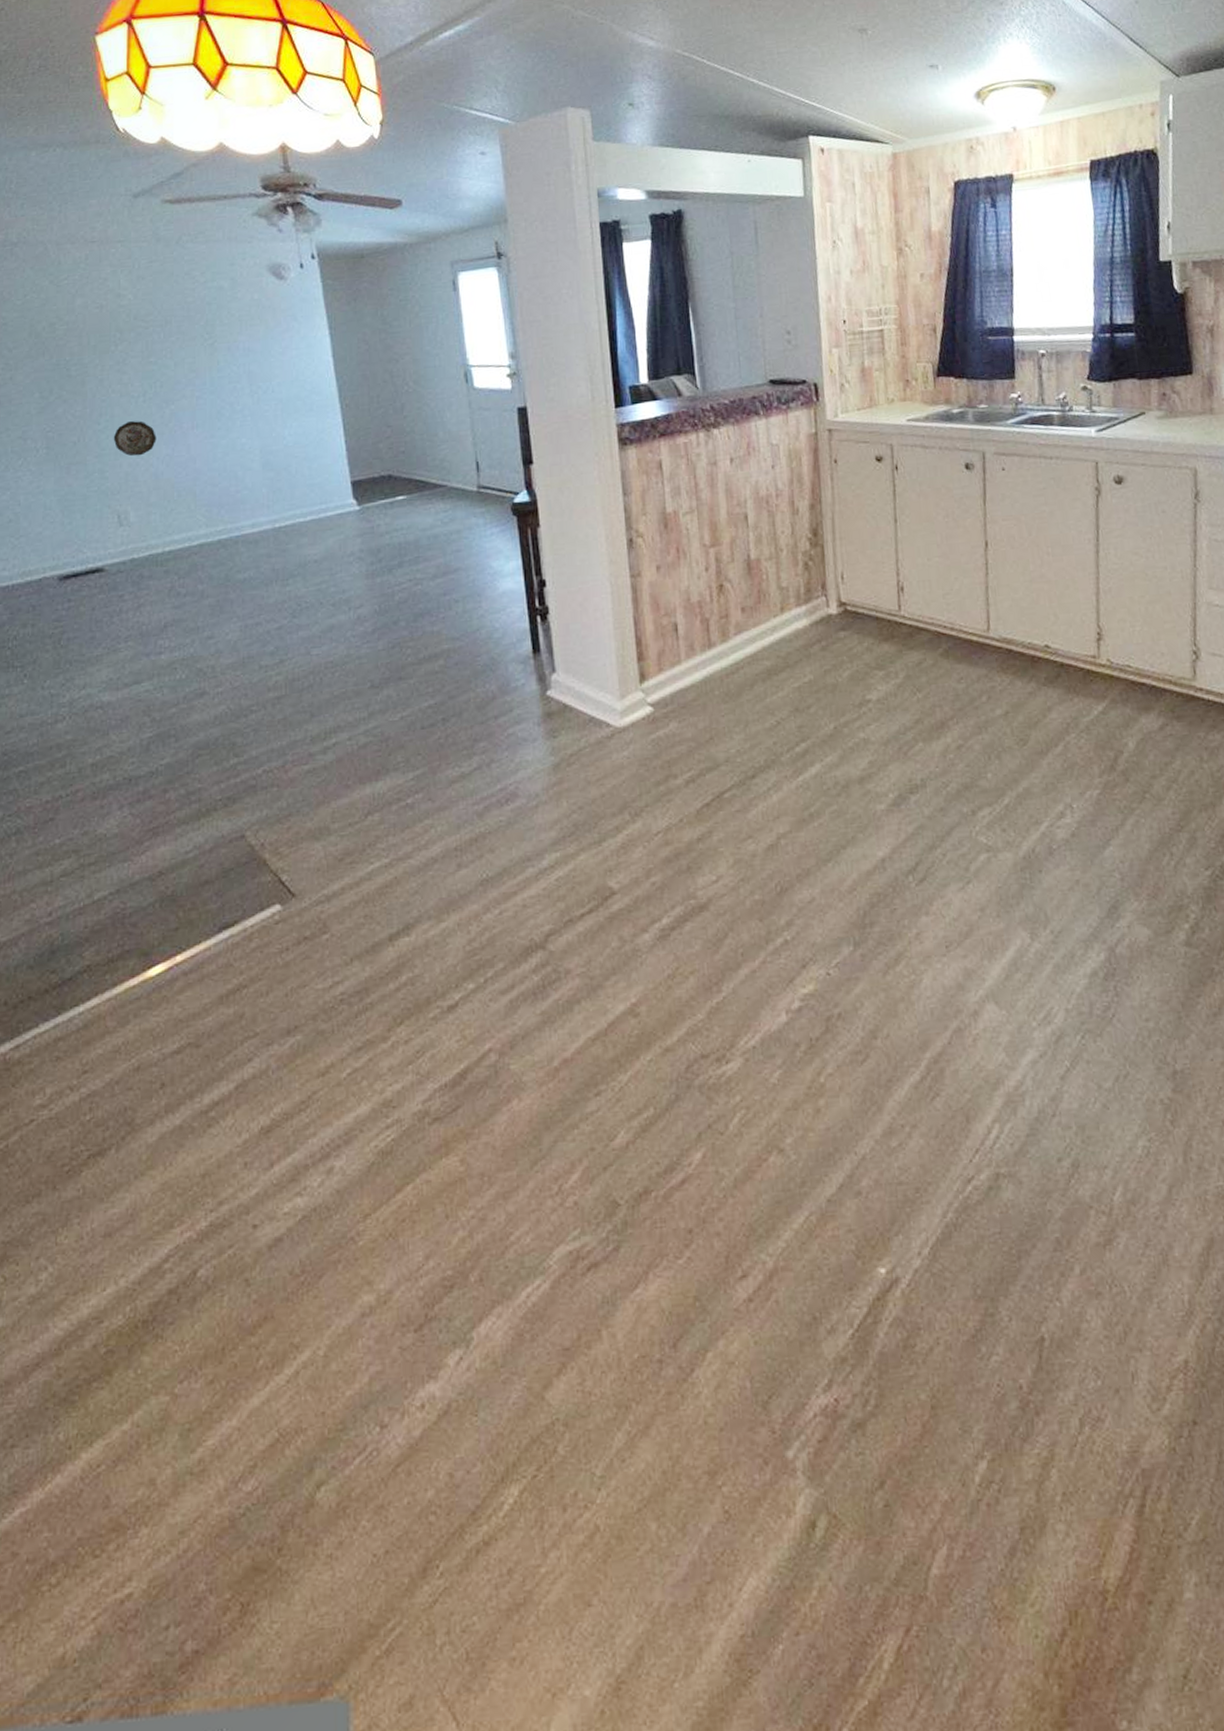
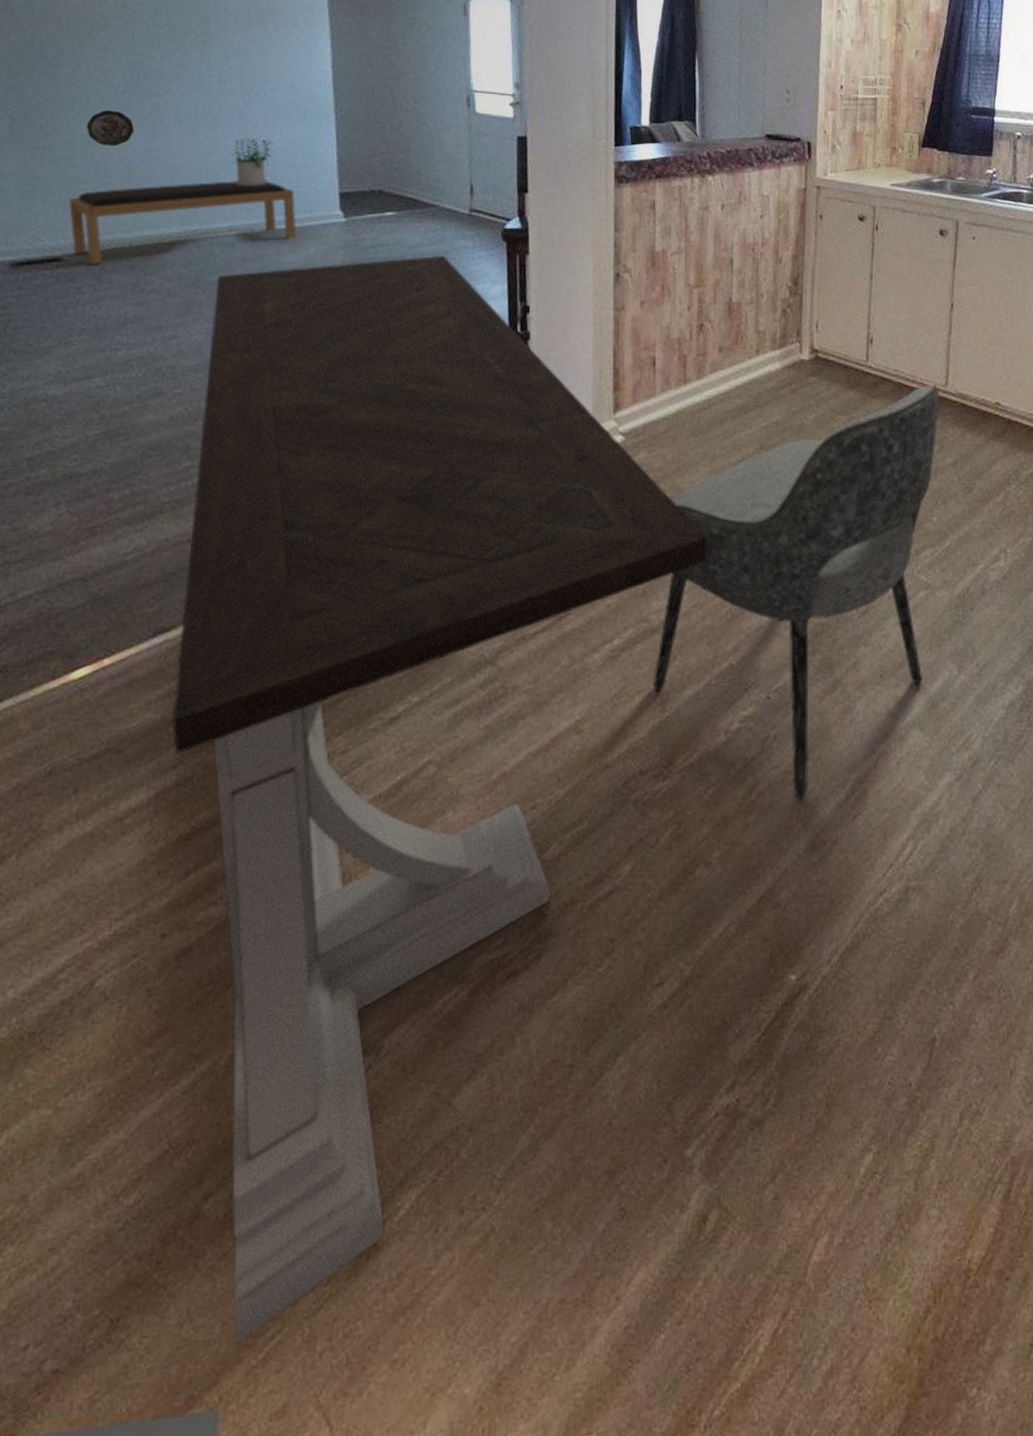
bench: none [104,476,314,572] -> present [68,181,297,264]
dining table: none [242,534,750,1632] -> present [172,255,707,1343]
potted plant: none [245,435,287,484] -> present [230,138,274,187]
dining chair: none [706,630,992,1081] -> present [653,385,940,799]

